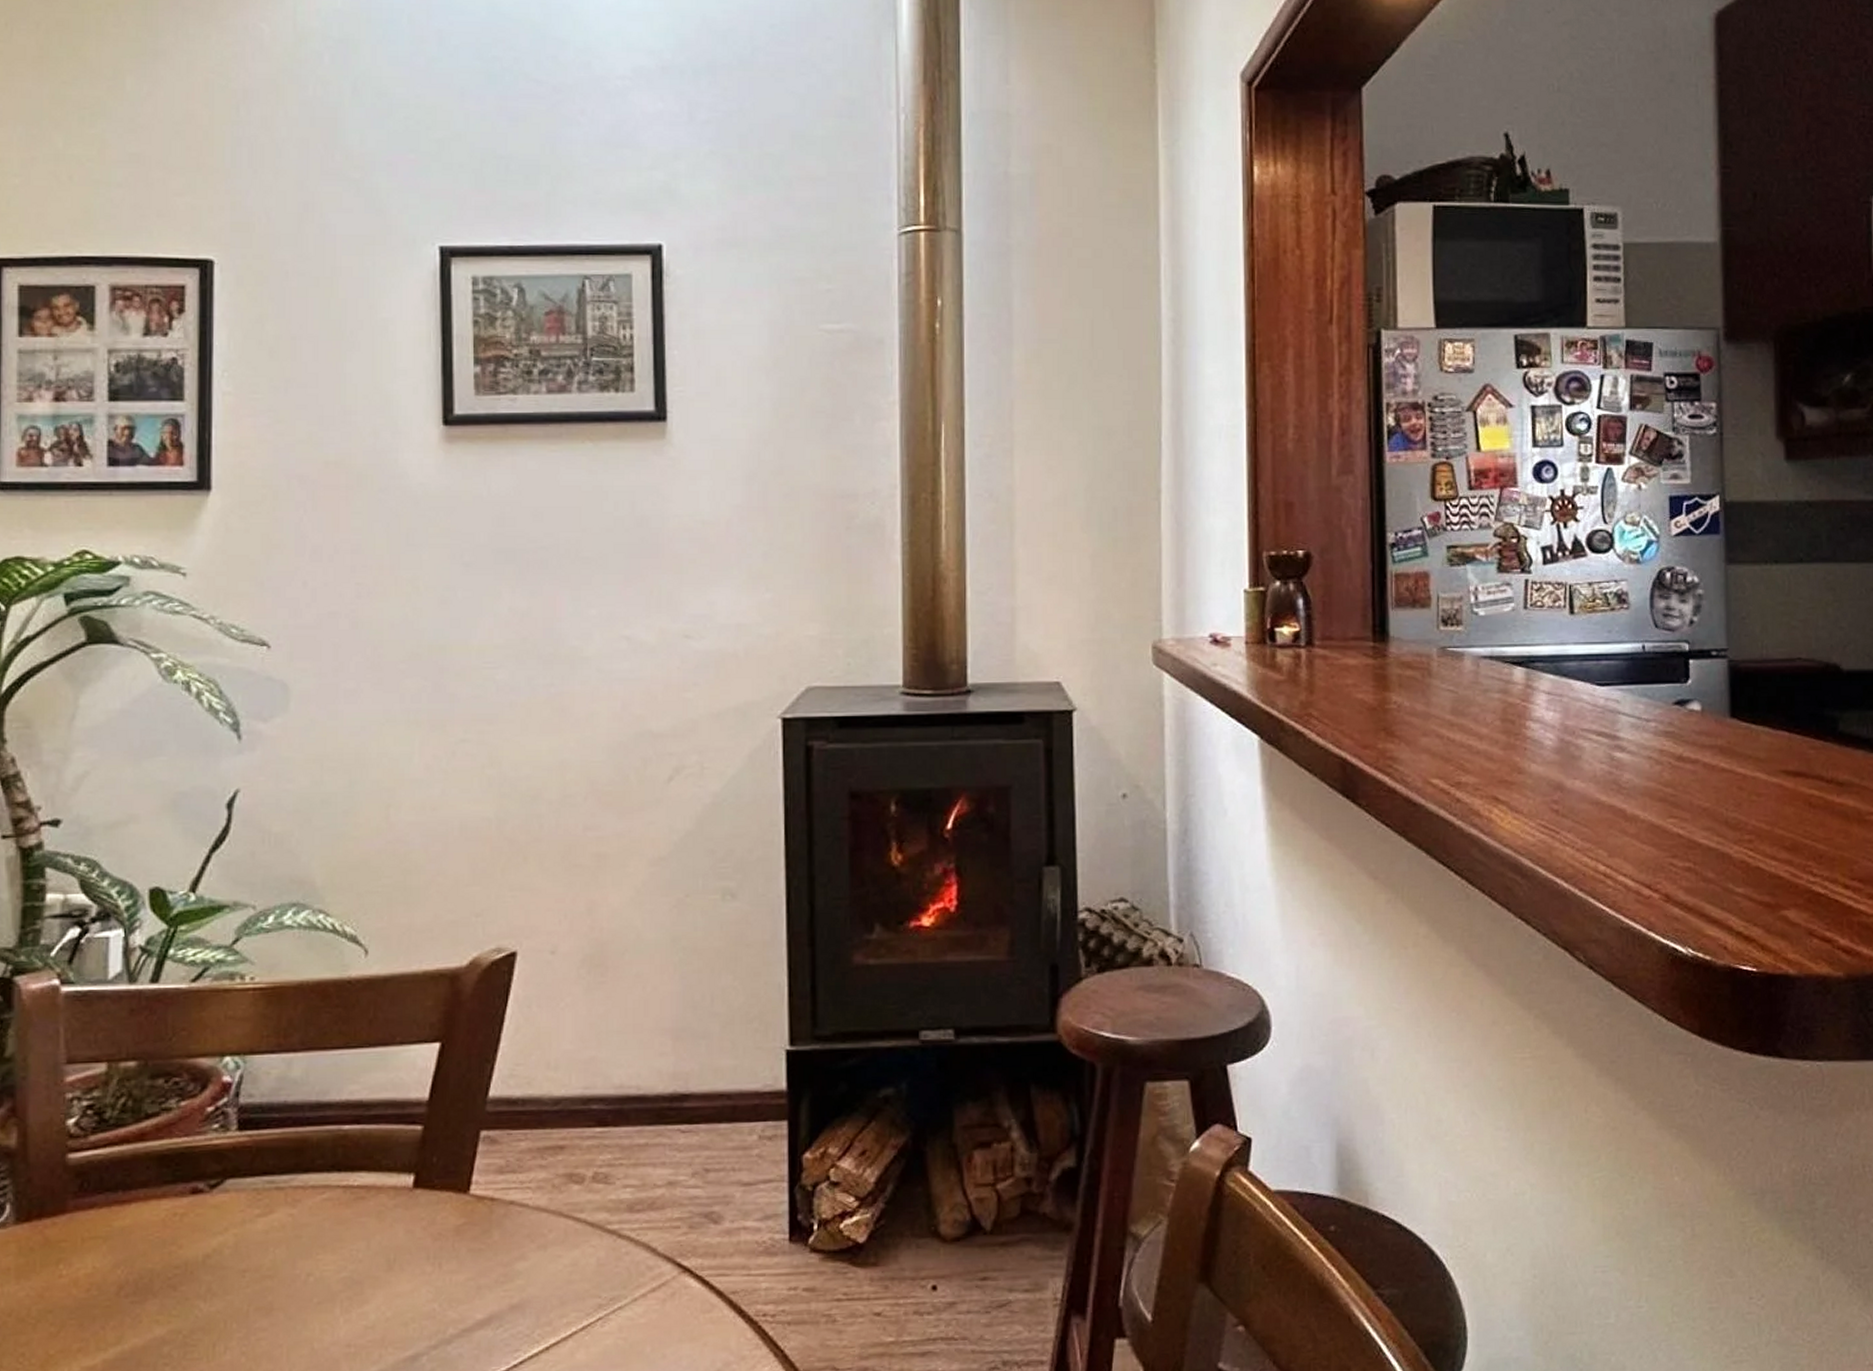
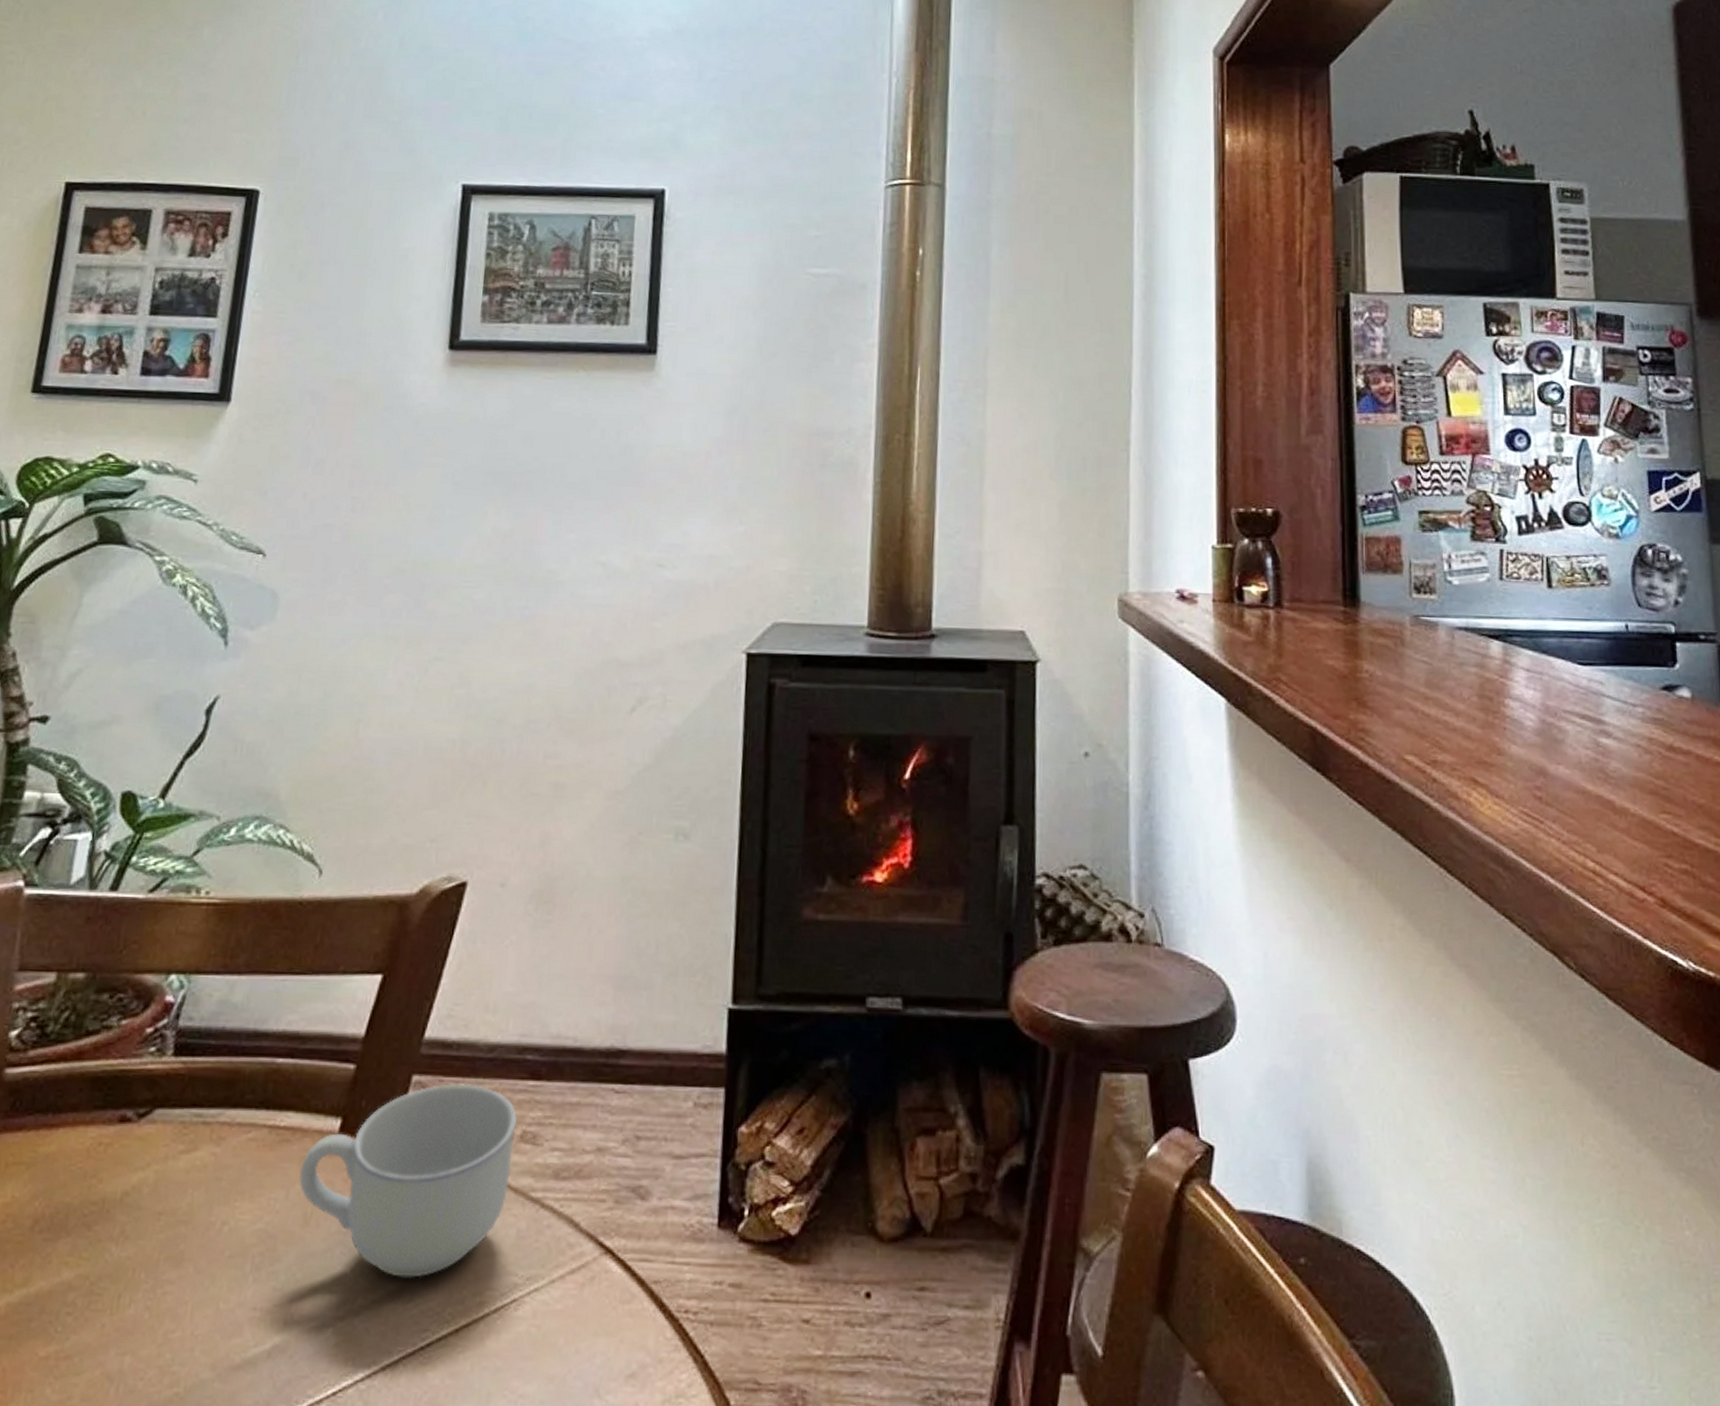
teacup: none [379,1134,587,1308] -> present [299,1082,517,1278]

